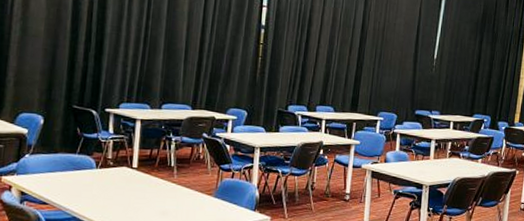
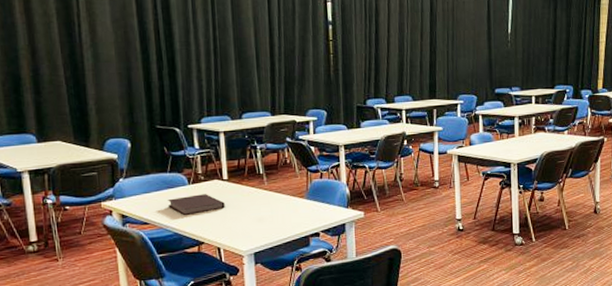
notebook: none [71,179,130,200] -> present [168,194,225,216]

